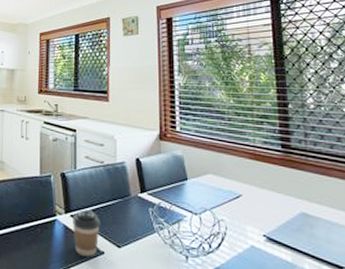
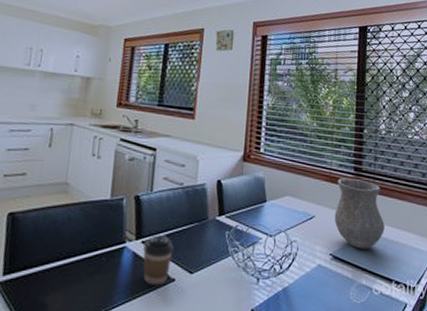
vase: none [263,156,326,232] -> present [334,178,385,249]

